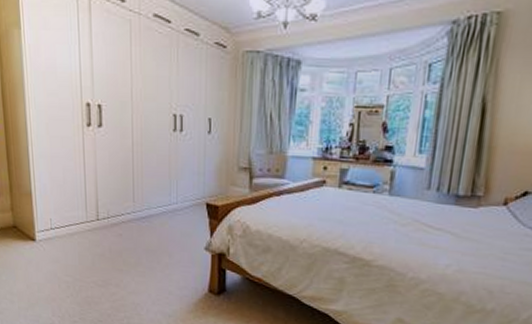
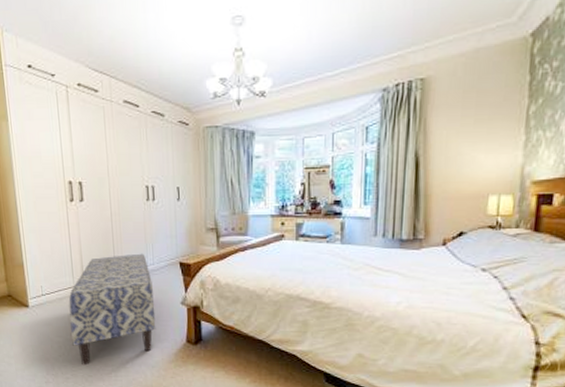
bench: none [80,190,176,309] -> present [68,253,156,366]

